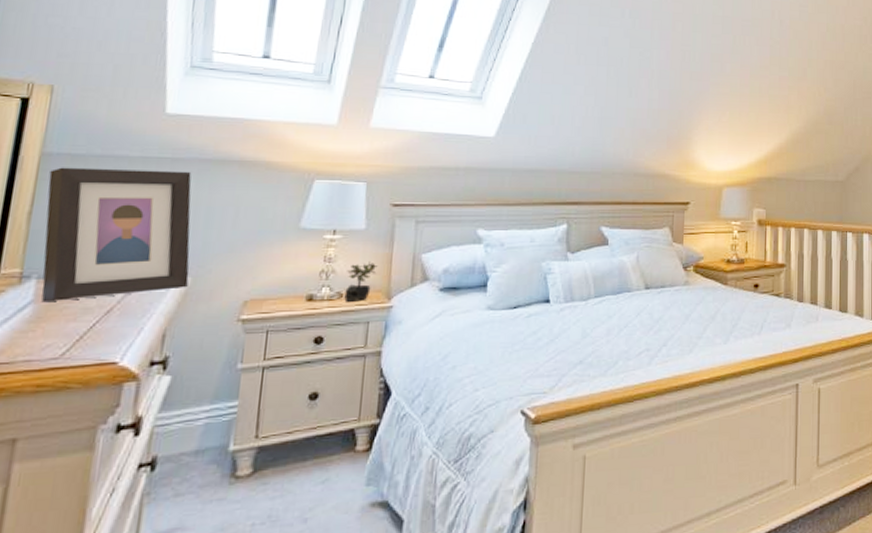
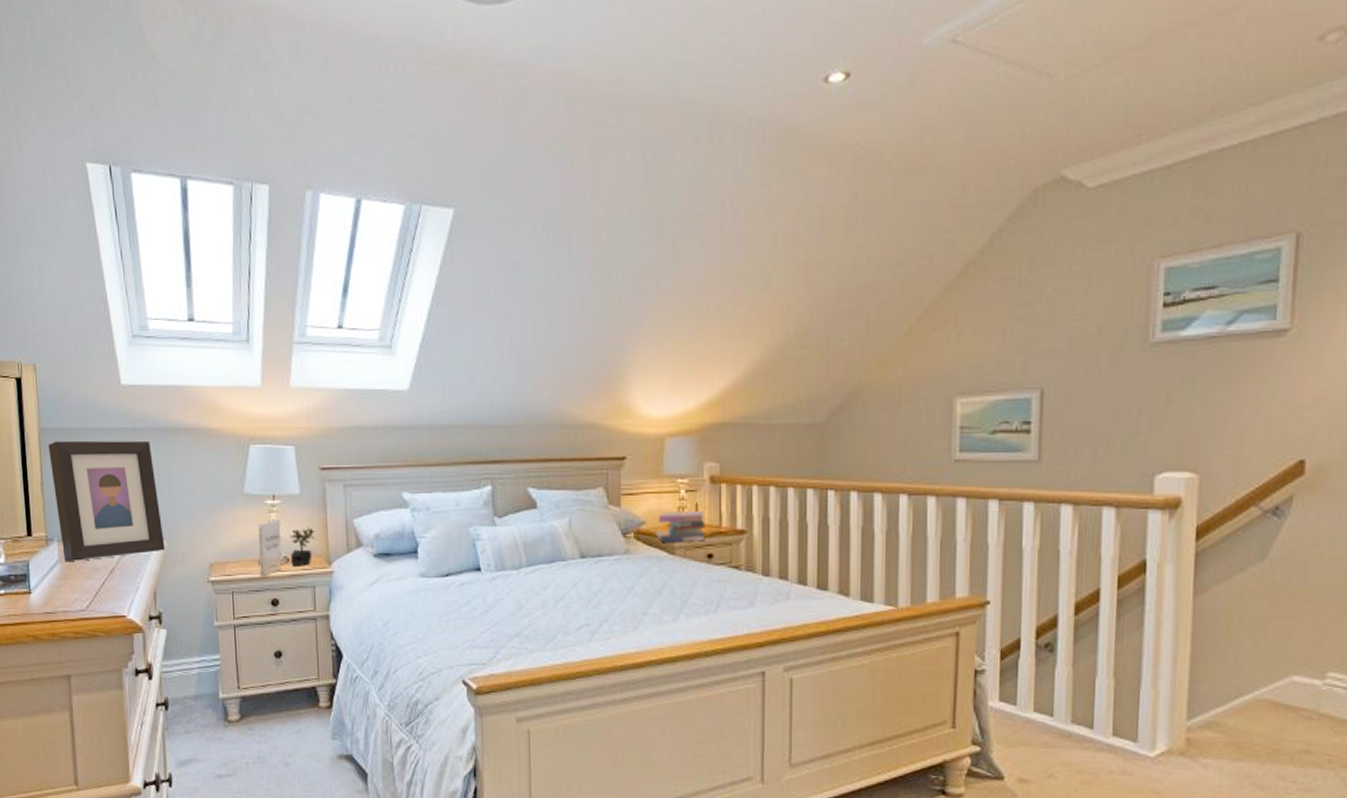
book: none [304,254,337,314] -> present [258,519,282,578]
books: none [711,247,753,276] -> present [655,510,706,543]

